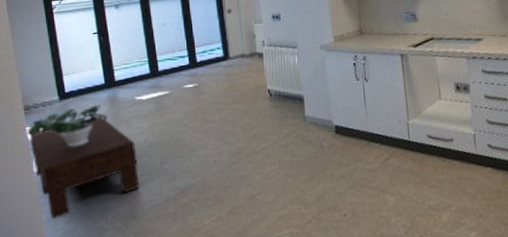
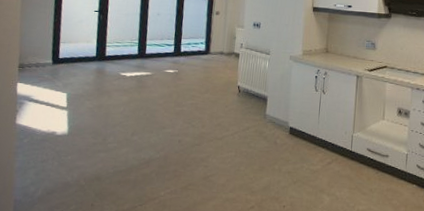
potted plant: present [26,105,108,147] -> none [16,73,93,107]
coffee table: present [29,116,139,220] -> none [16,84,112,169]

